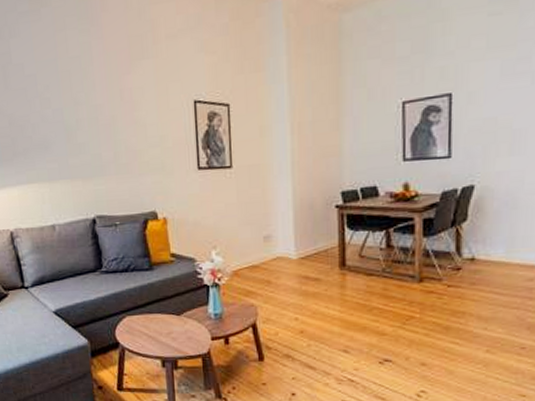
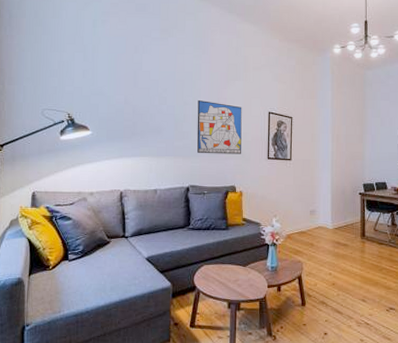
wall art: none [92,95,160,172] -> present [197,100,242,155]

